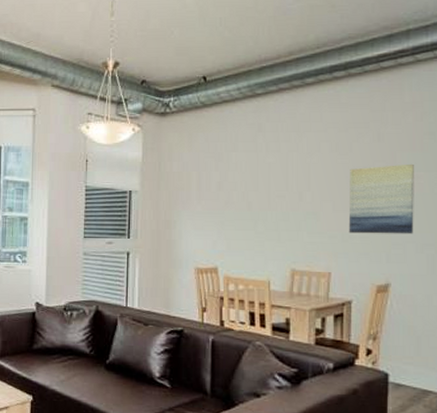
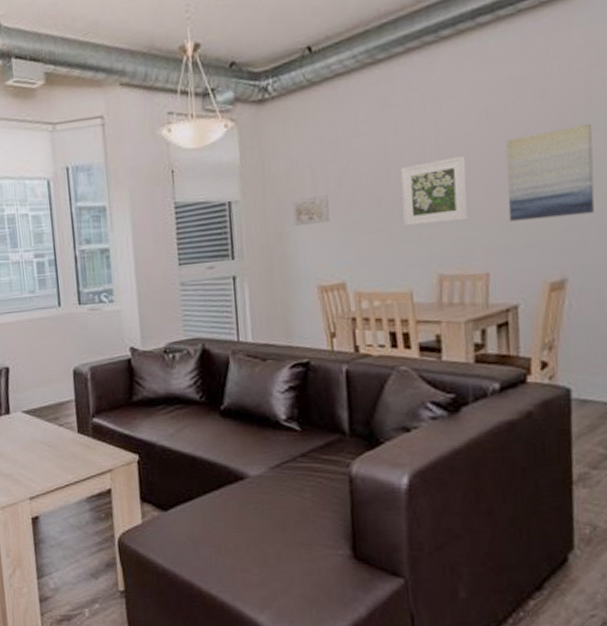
wall art: none [180,195,209,217] -> present [292,195,330,226]
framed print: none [267,177,318,228] -> present [400,156,469,226]

